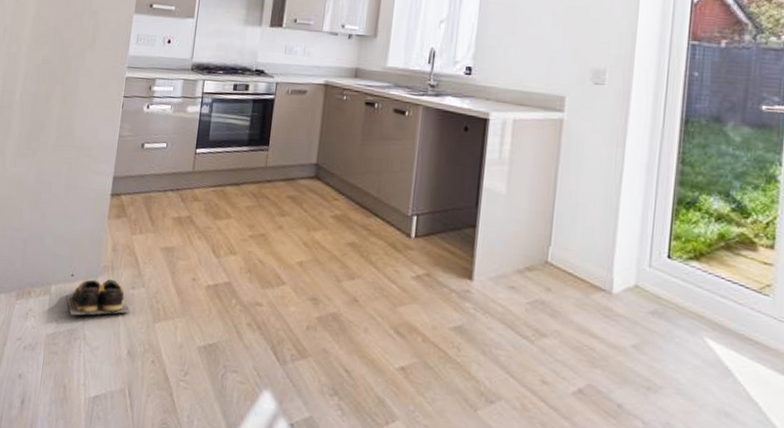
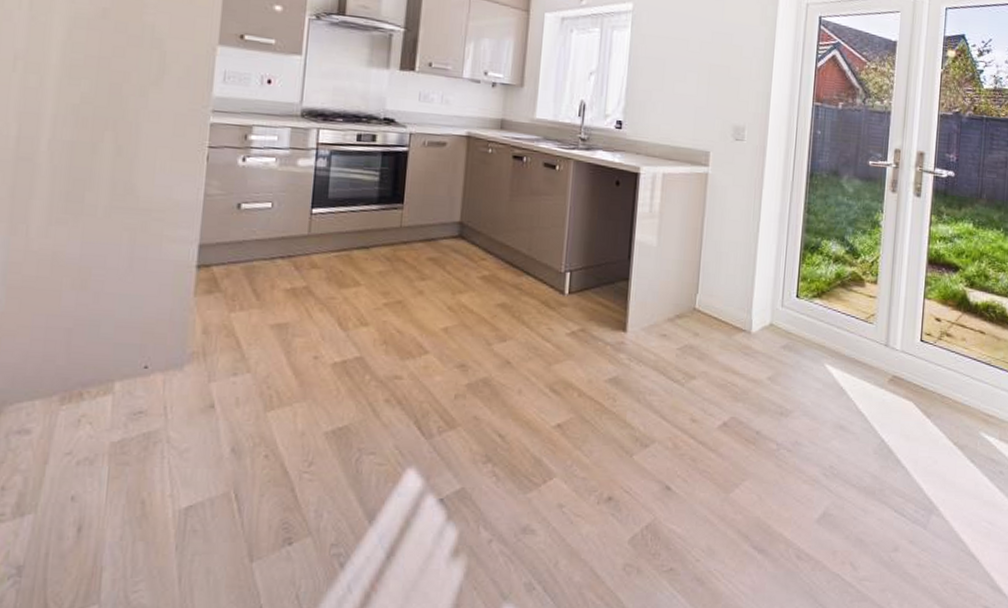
shoes: present [66,279,131,316] -> none [137,366,233,415]

